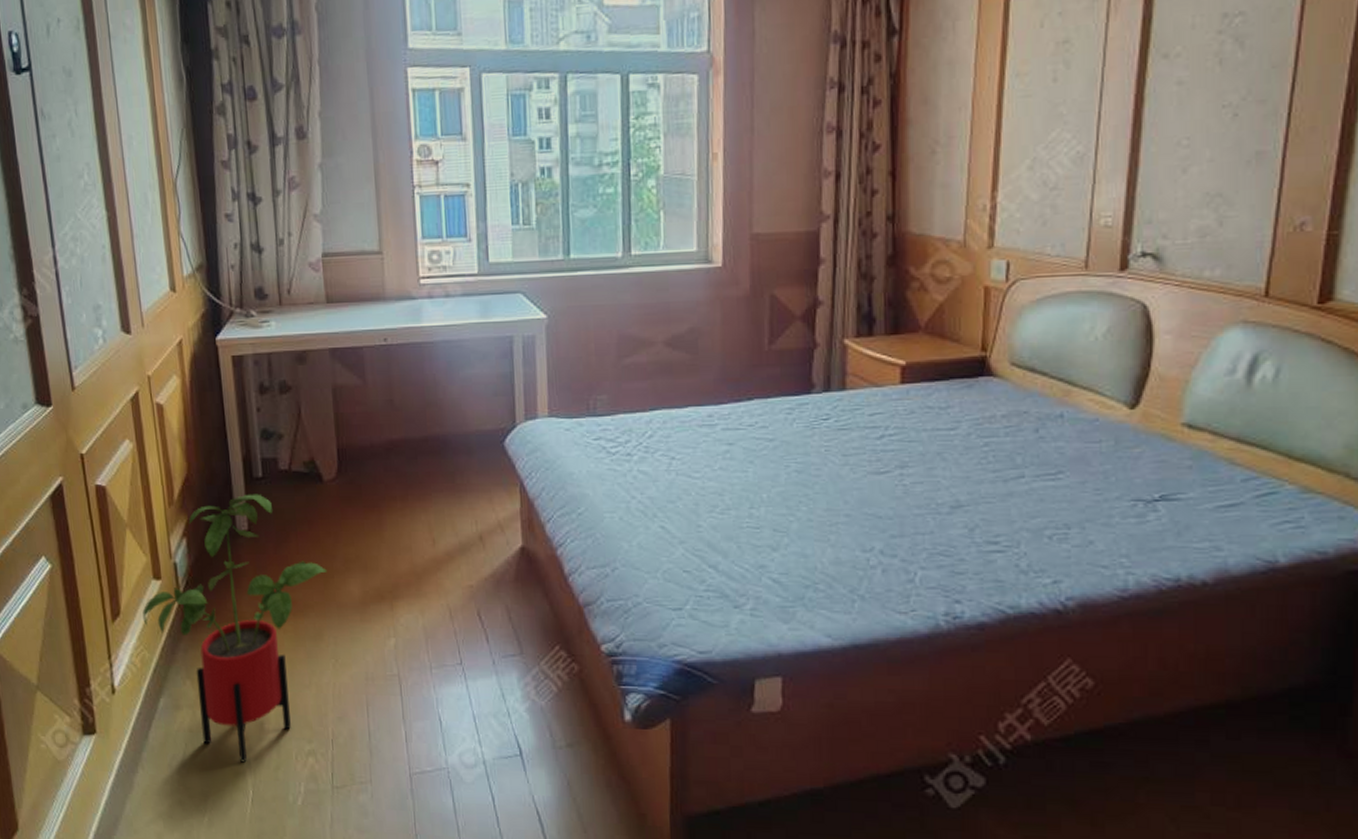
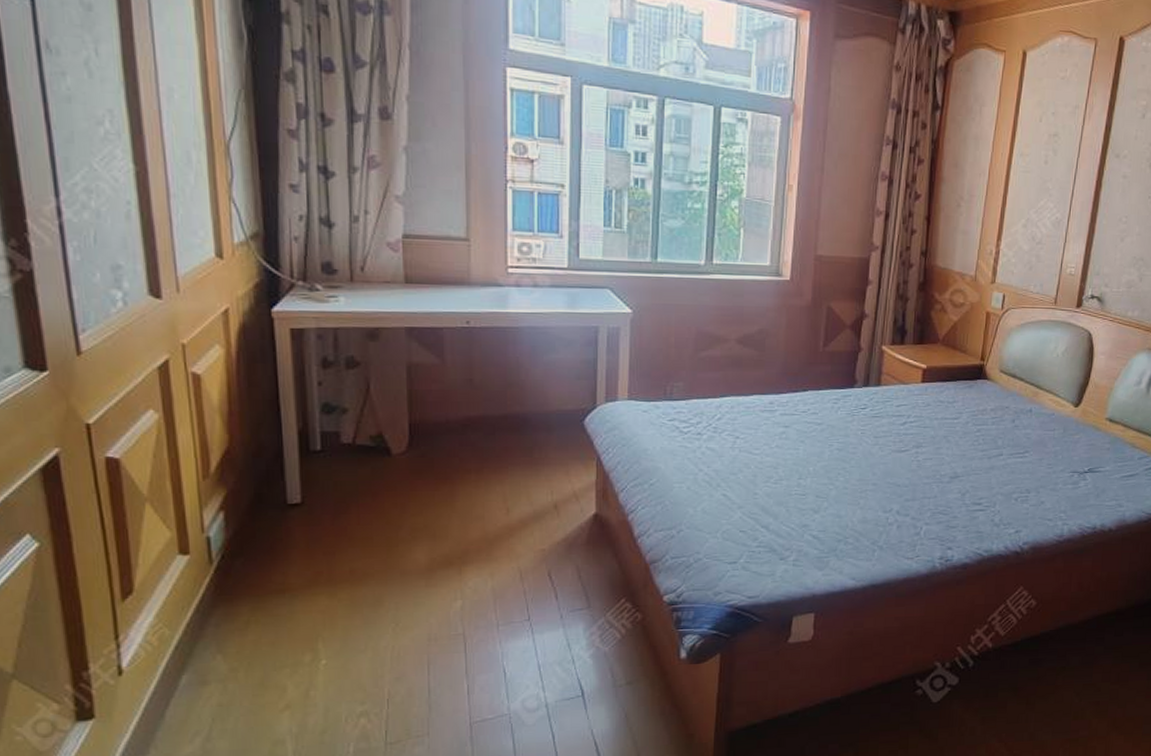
house plant: present [142,494,327,763] -> none [163,466,391,731]

